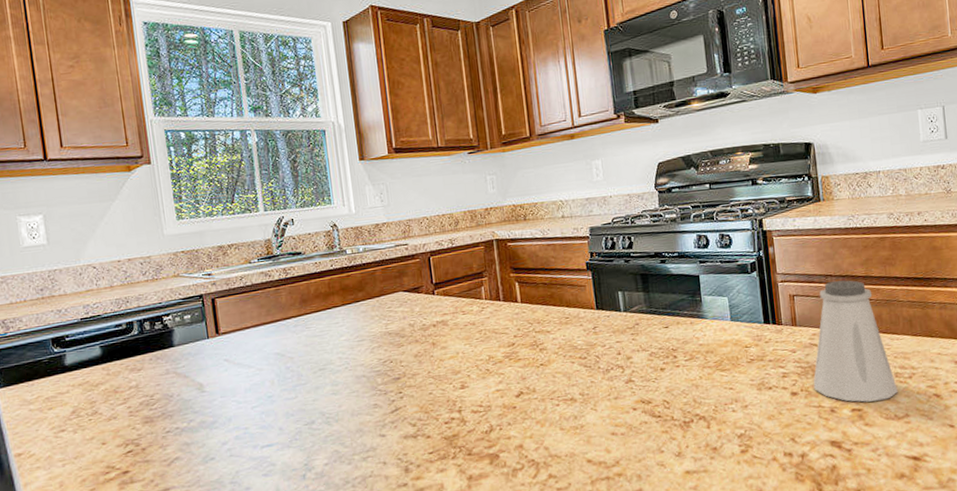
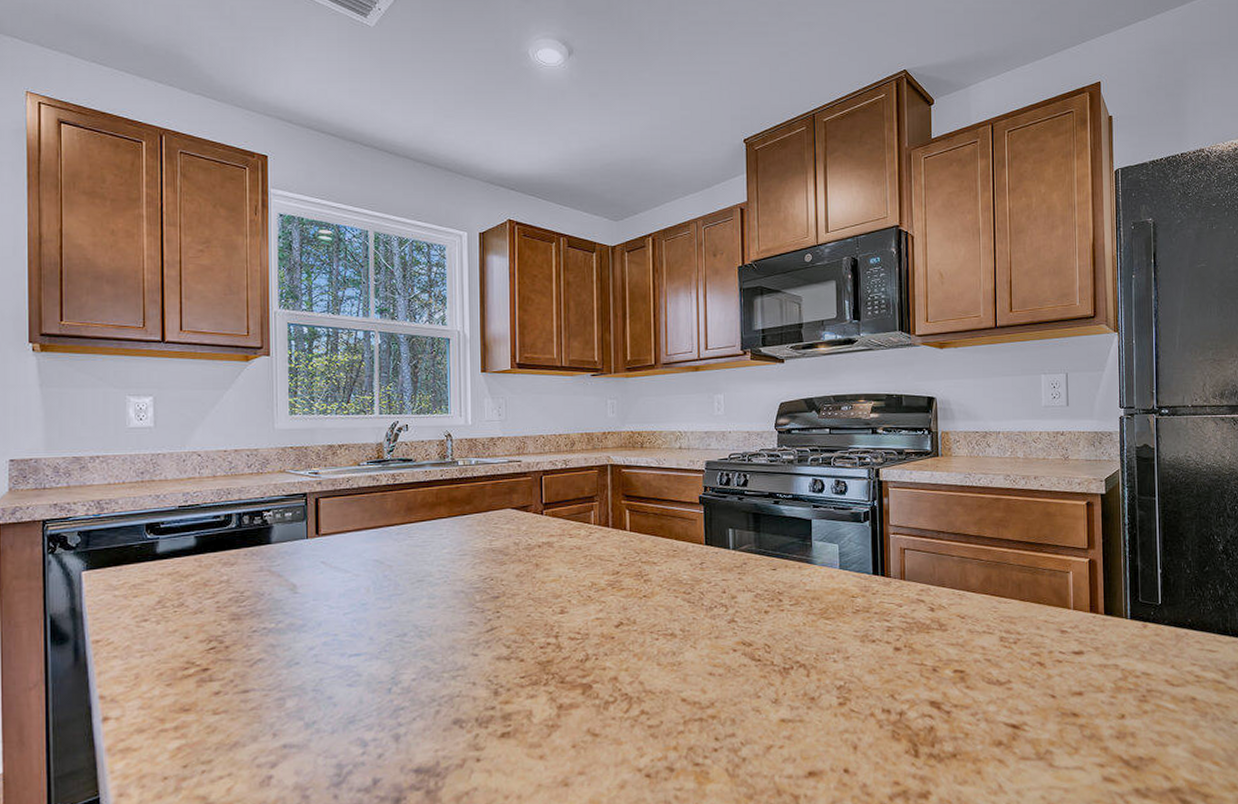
saltshaker: present [813,280,898,402] -> none [917,538,1002,664]

